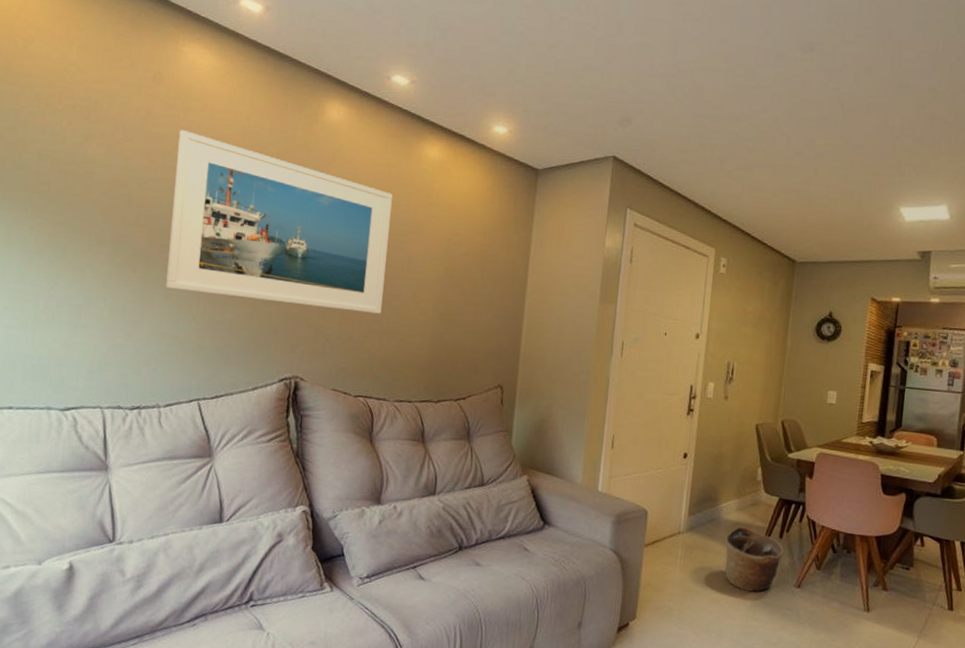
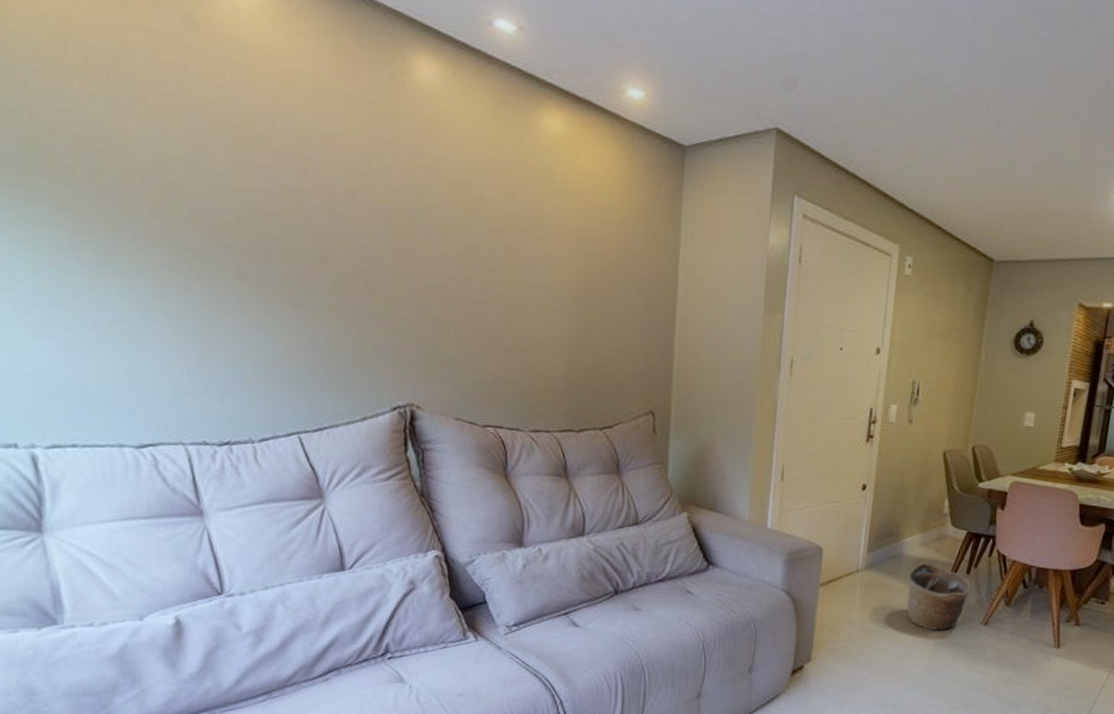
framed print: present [166,129,392,314] -> none [228,93,507,329]

